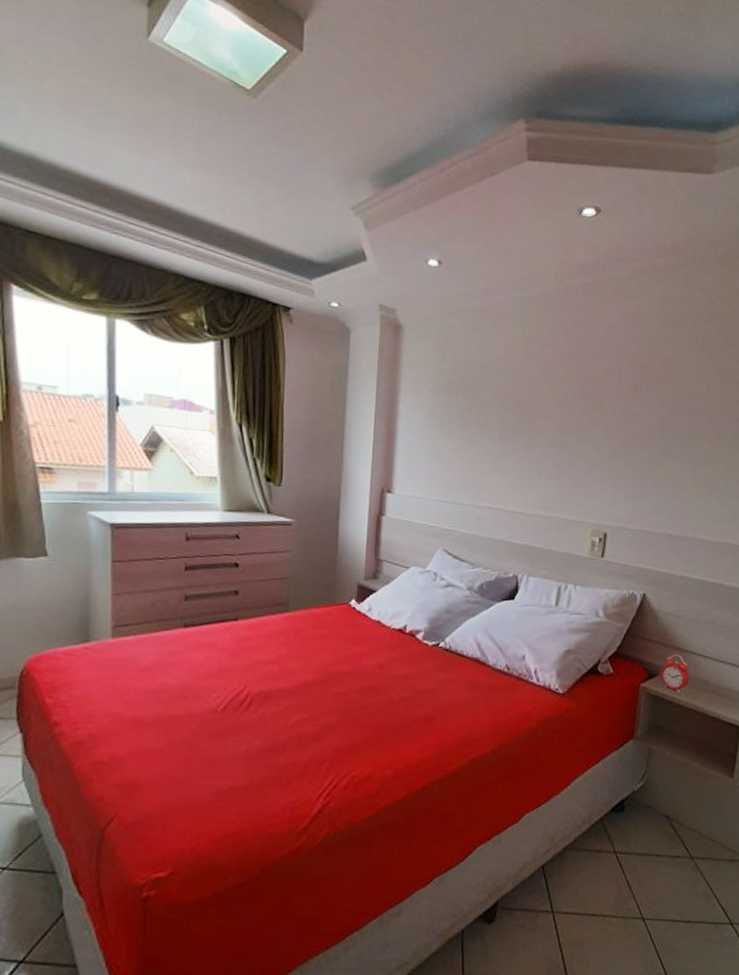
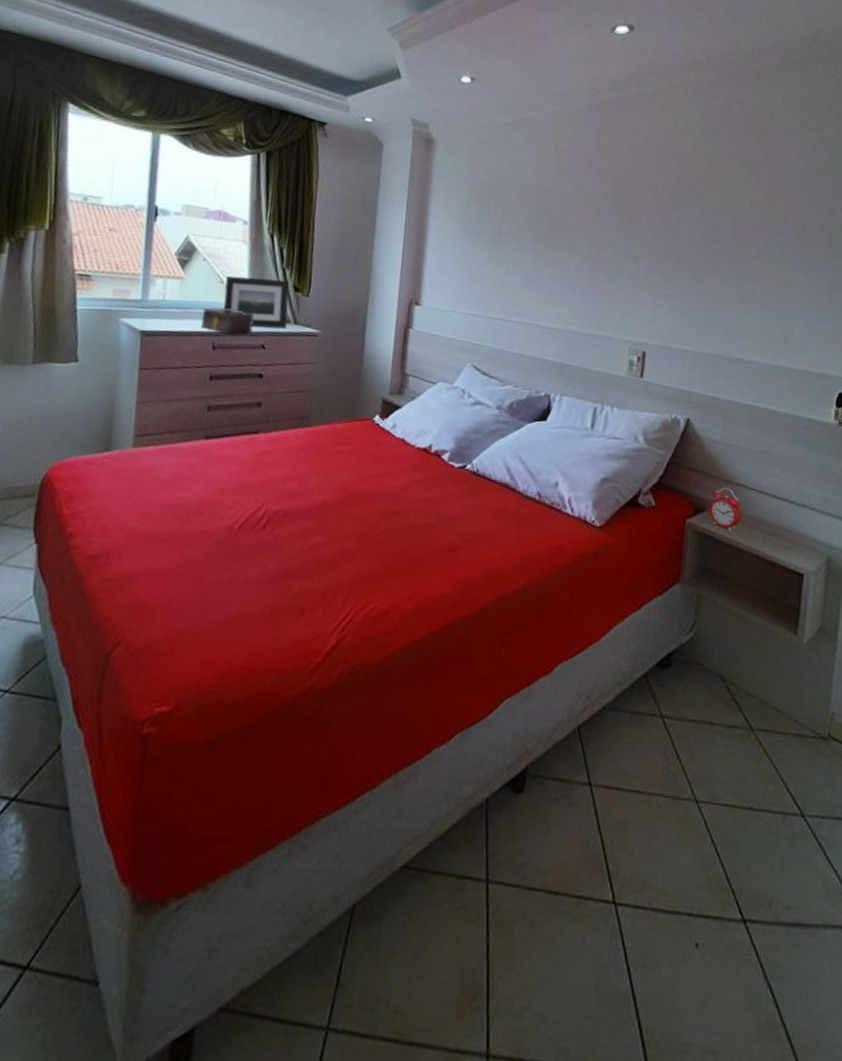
jewelry box: none [173,498,226,526] -> present [201,307,254,335]
picture frame: none [194,467,261,518] -> present [223,276,289,329]

